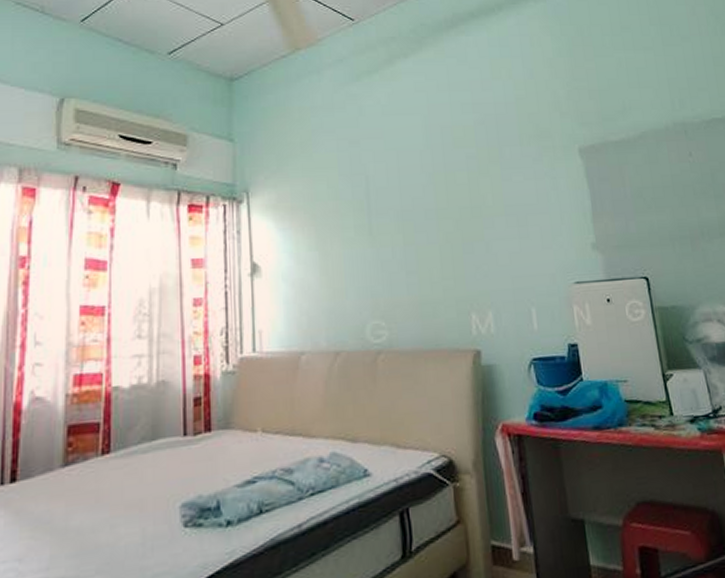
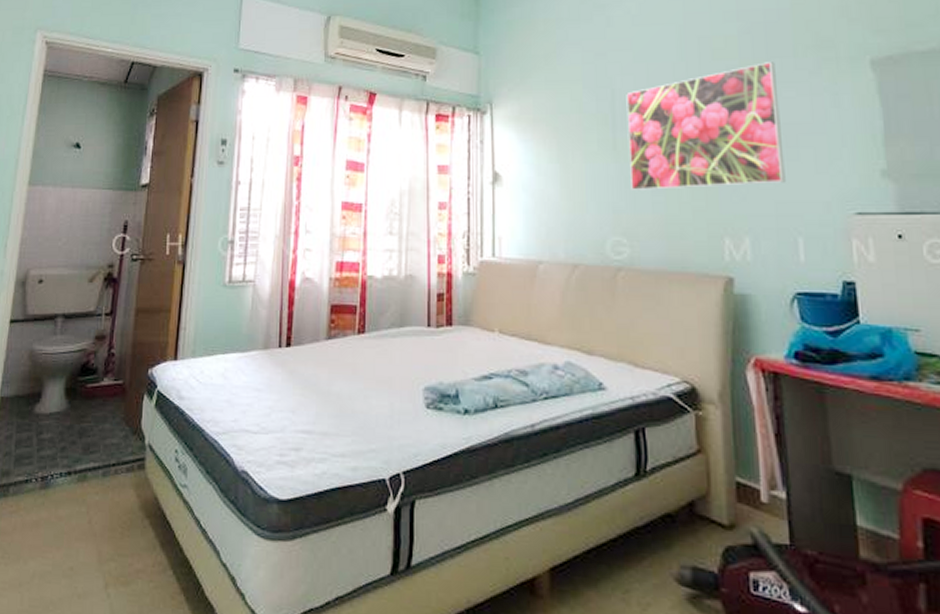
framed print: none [379,150,519,274] -> present [626,62,786,190]

